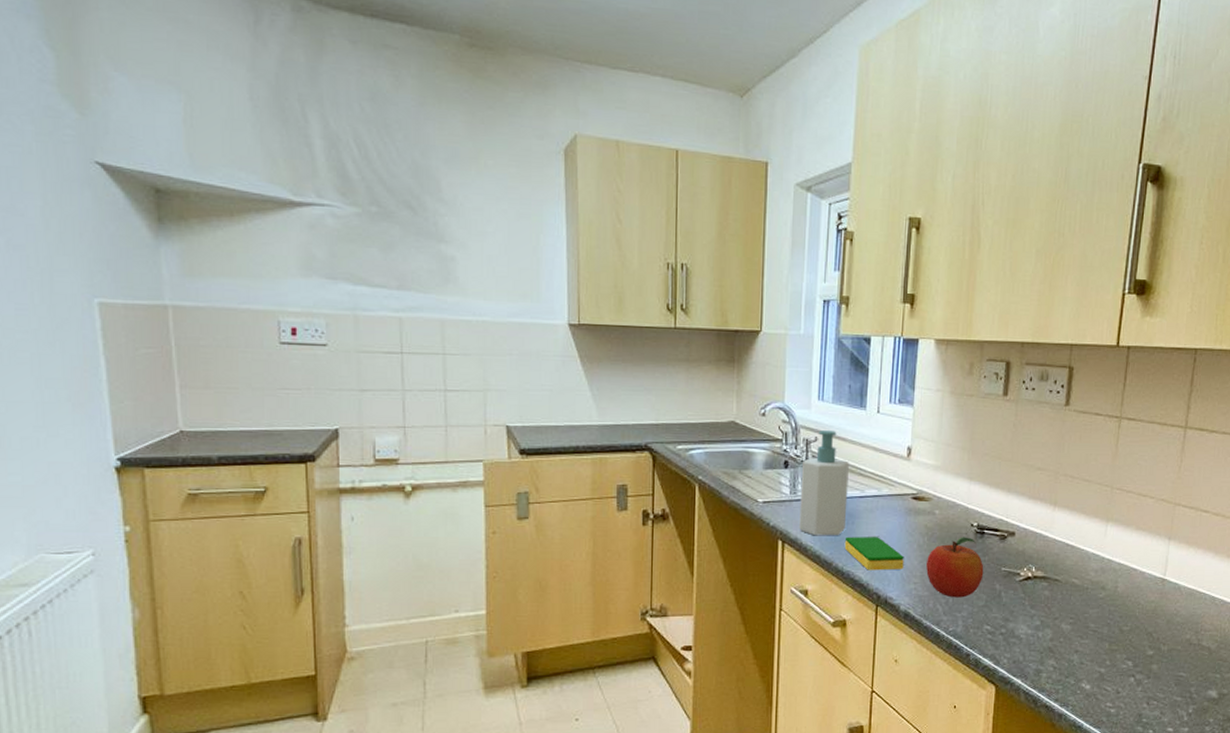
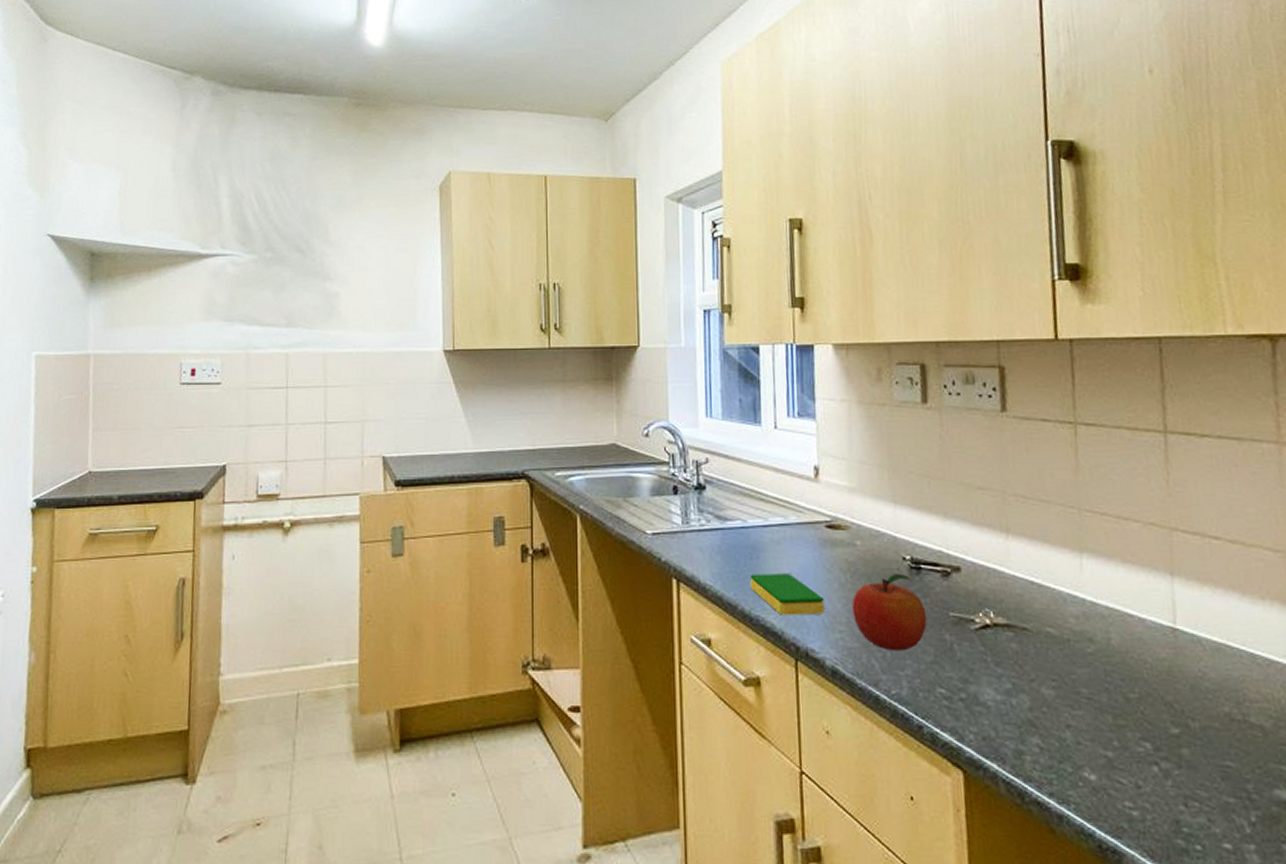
soap bottle: present [799,430,849,536] -> none [693,450,750,574]

